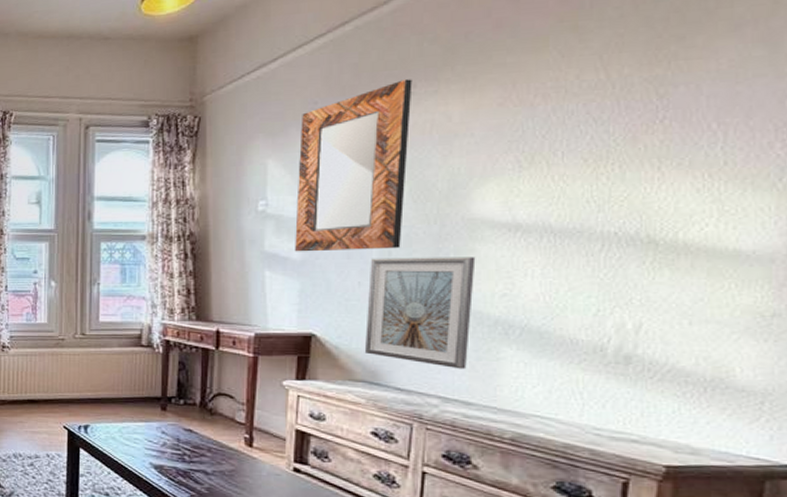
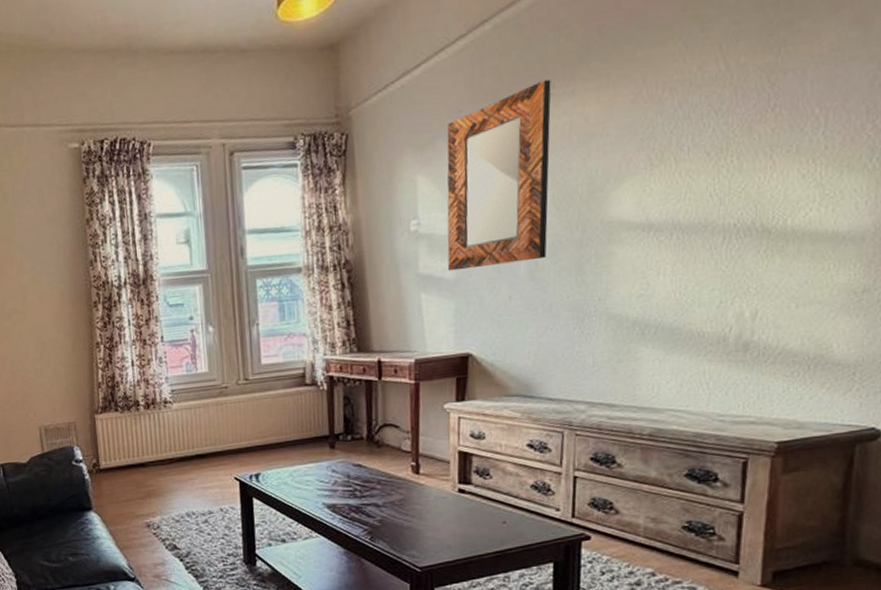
picture frame: present [364,256,476,370] -> none [517,260,615,374]

